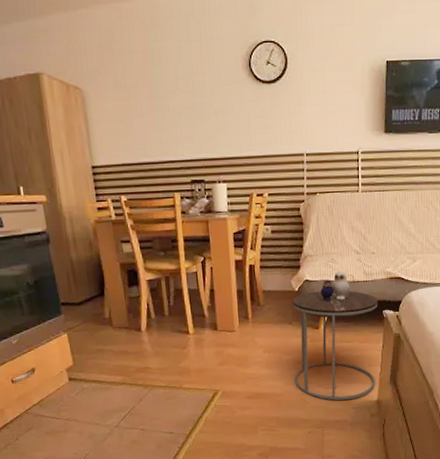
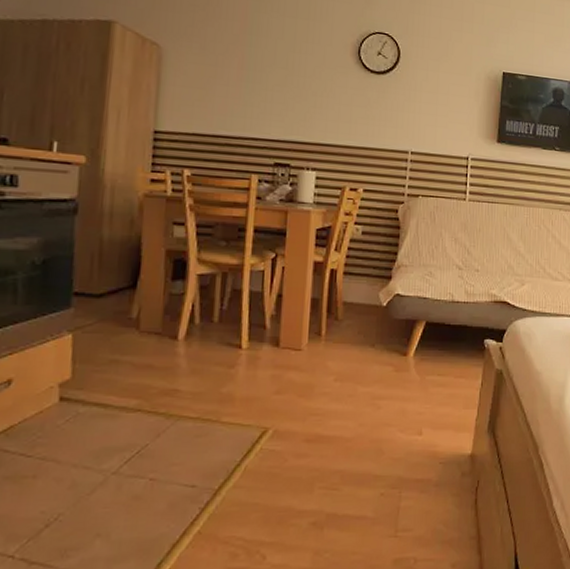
side table: present [292,271,378,400] -> none [371,288,479,451]

